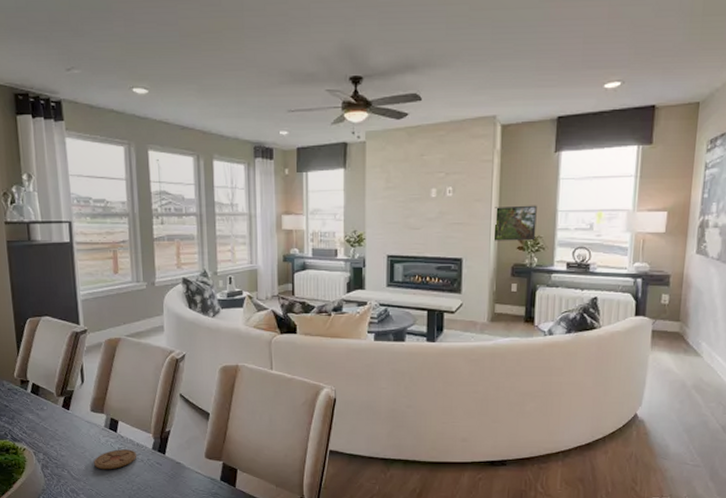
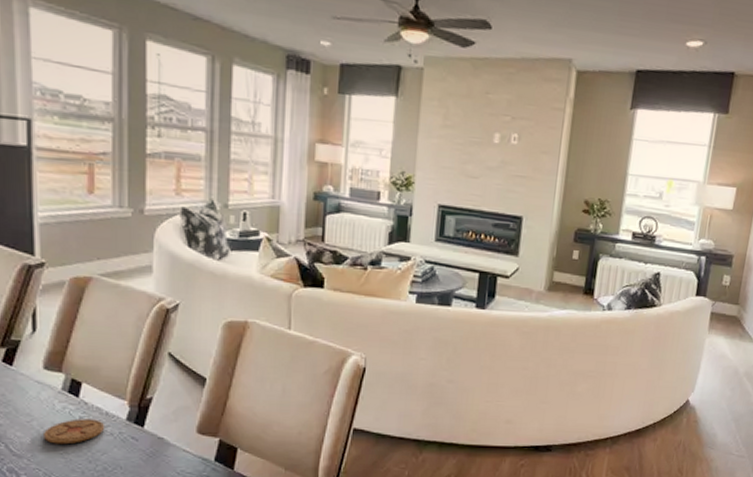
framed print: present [495,205,537,241] -> none [559,162,607,205]

